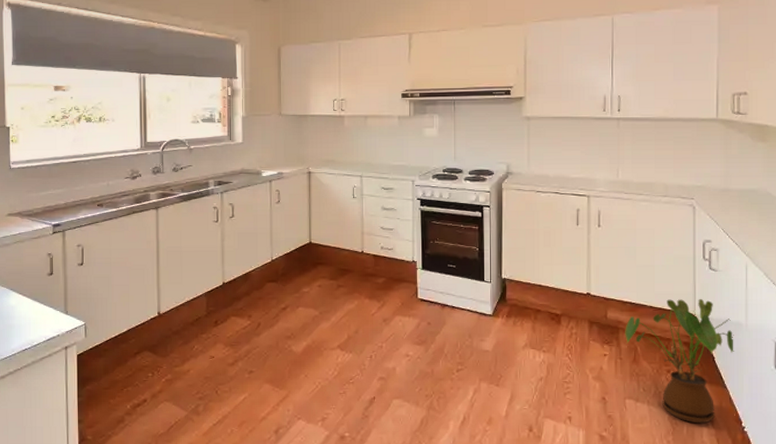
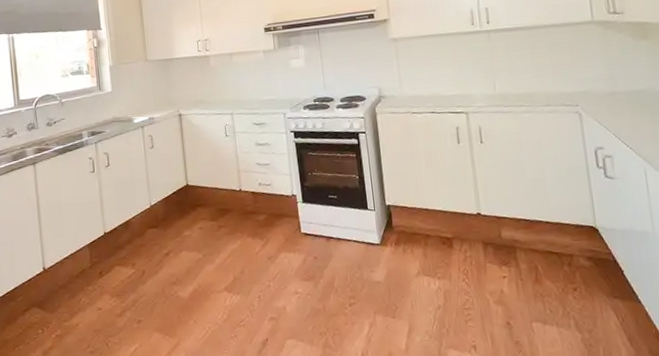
house plant: present [625,299,734,424] -> none [522,210,644,344]

